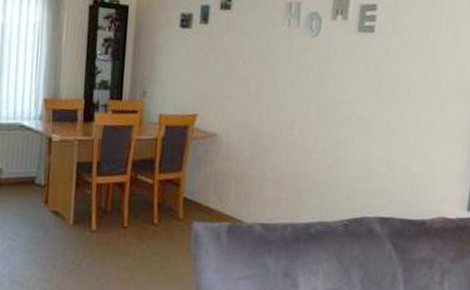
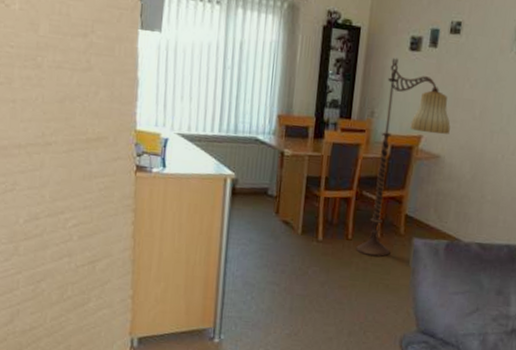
floor lamp: none [133,35,226,245] -> present [356,57,451,257]

